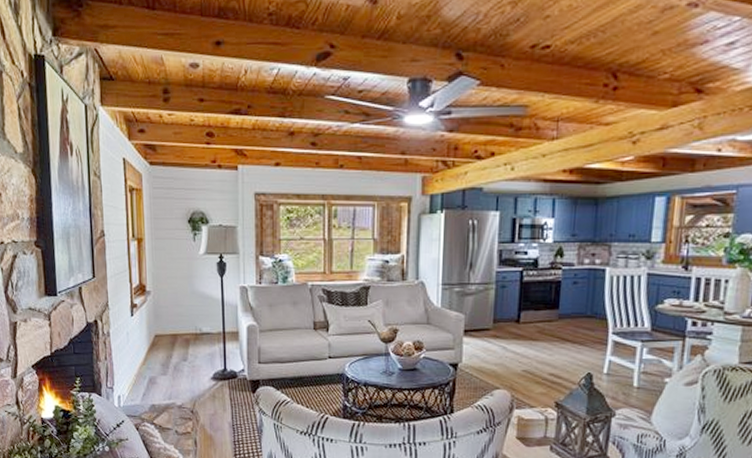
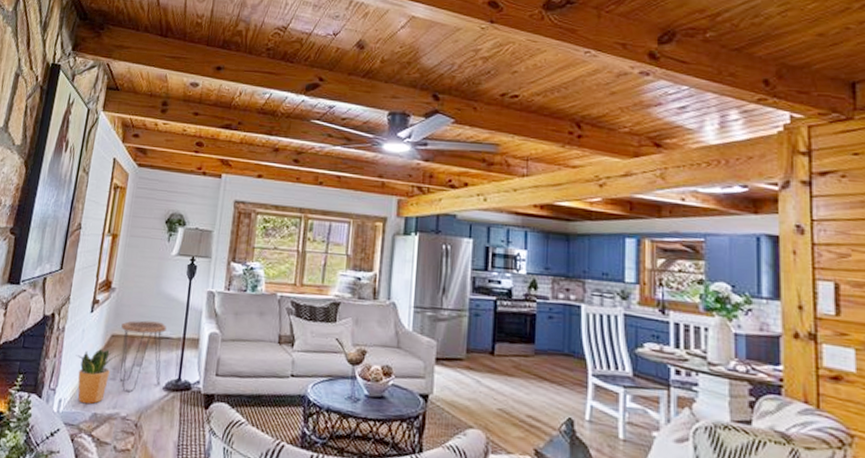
potted plant: none [125,348,167,398] -> present [75,348,122,405]
side table: none [163,319,208,385] -> present [119,320,167,393]

